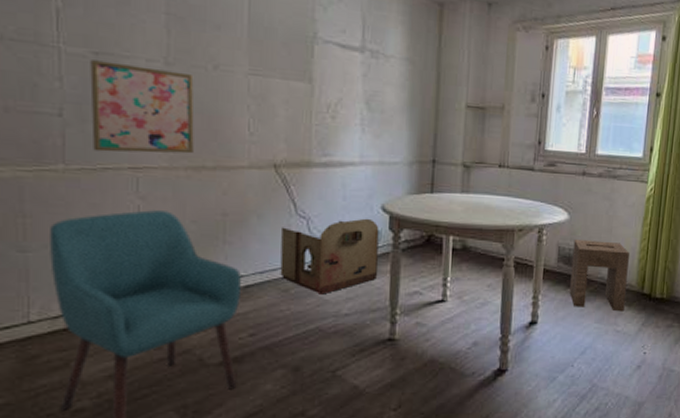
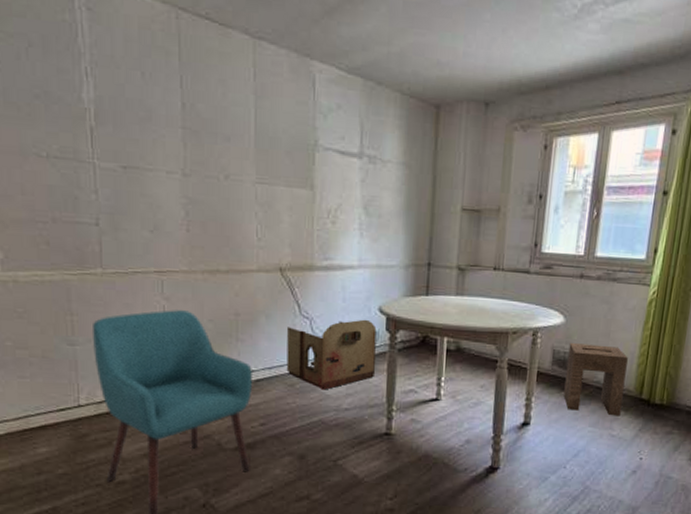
wall art: present [90,60,194,154] -> none [120,173,209,259]

